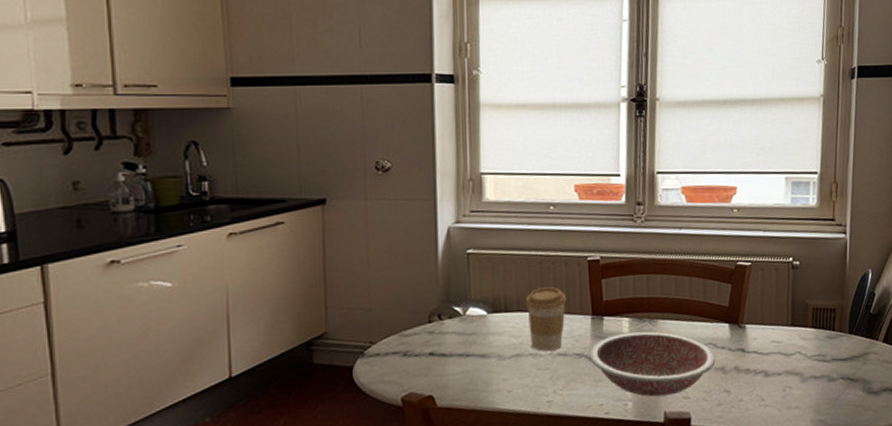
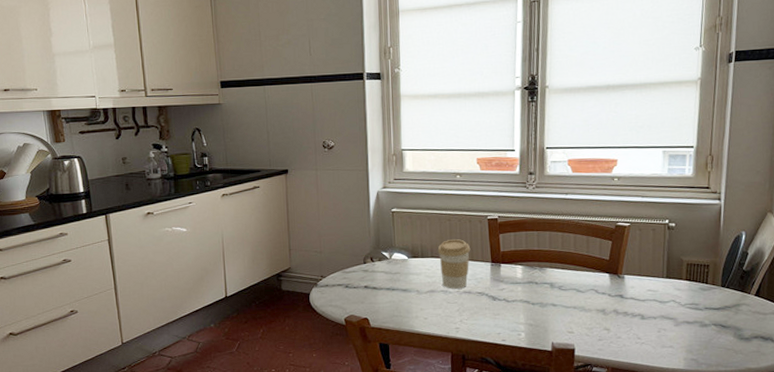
bowl: present [589,331,716,397] -> none [489,277,597,330]

